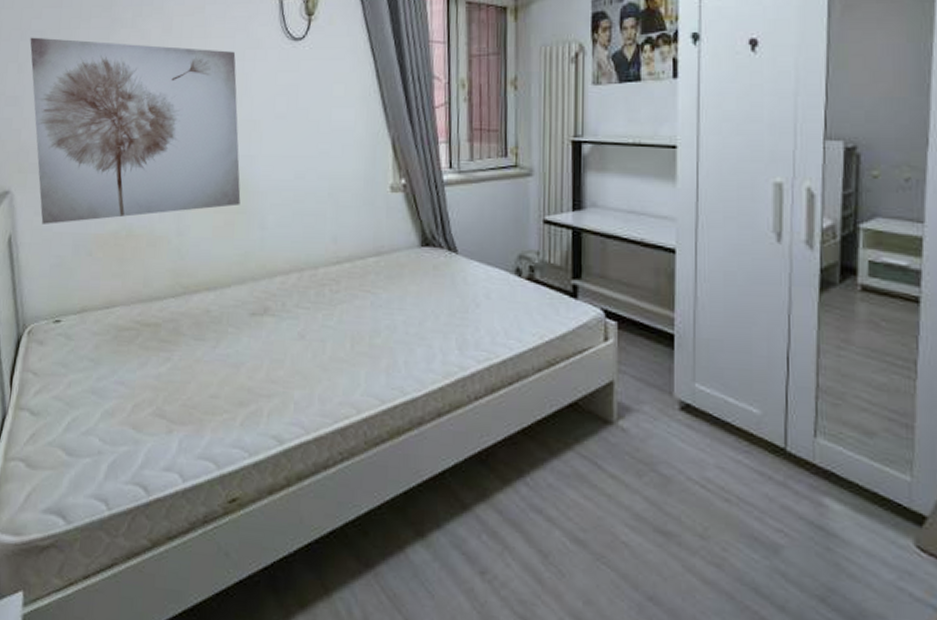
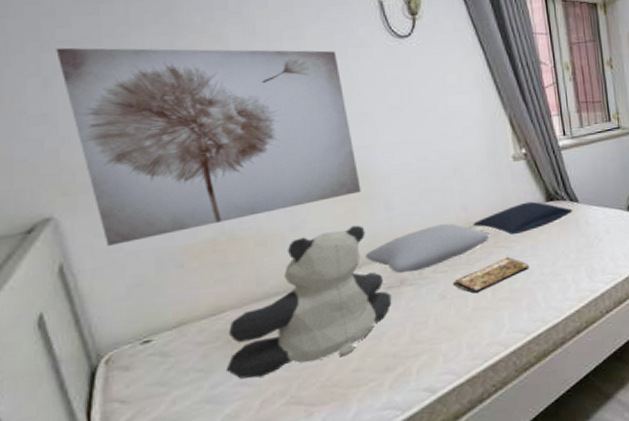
teddy bear: none [110,240,254,380] -> present [225,225,392,379]
cushion: none [236,253,356,302] -> present [365,223,490,274]
book: none [313,305,394,340] -> present [452,257,529,293]
pillow: none [341,243,450,279] -> present [473,201,573,234]

